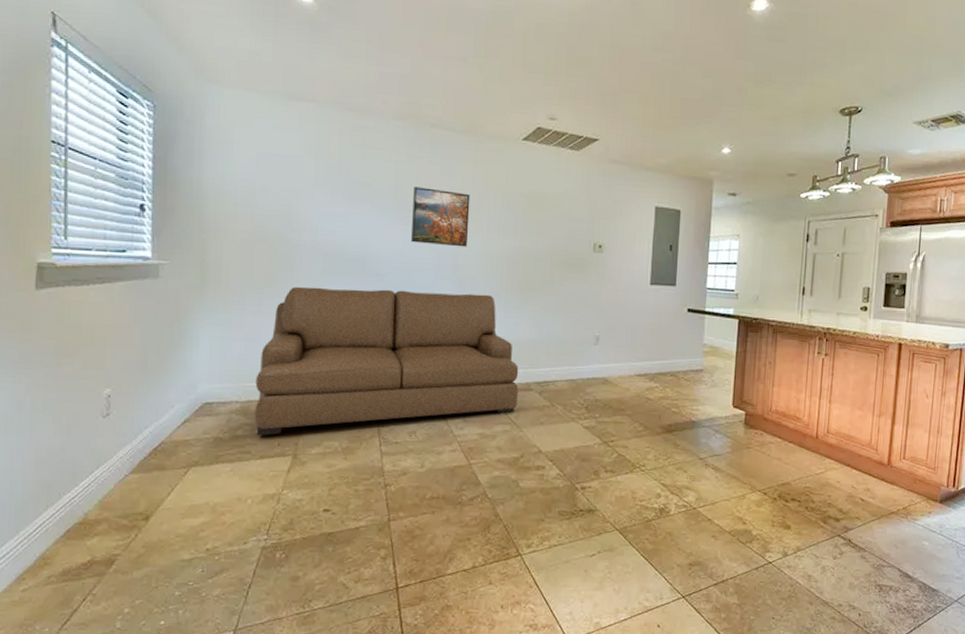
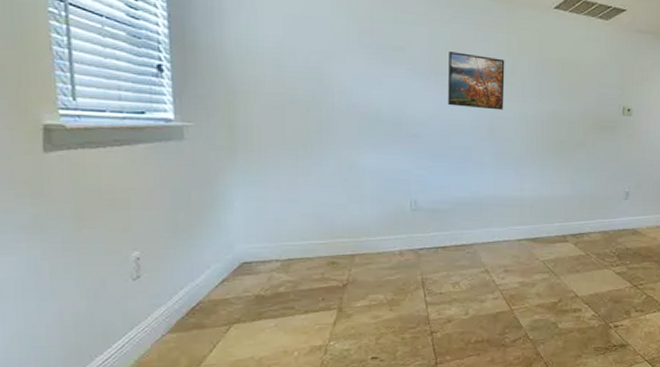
sofa: present [254,286,519,436] -> none [295,147,556,292]

